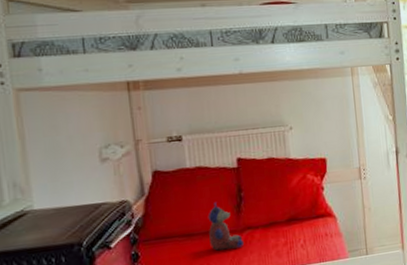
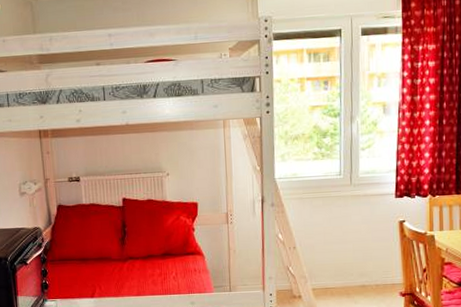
stuffed bear: present [207,202,245,251] -> none [98,234,127,275]

